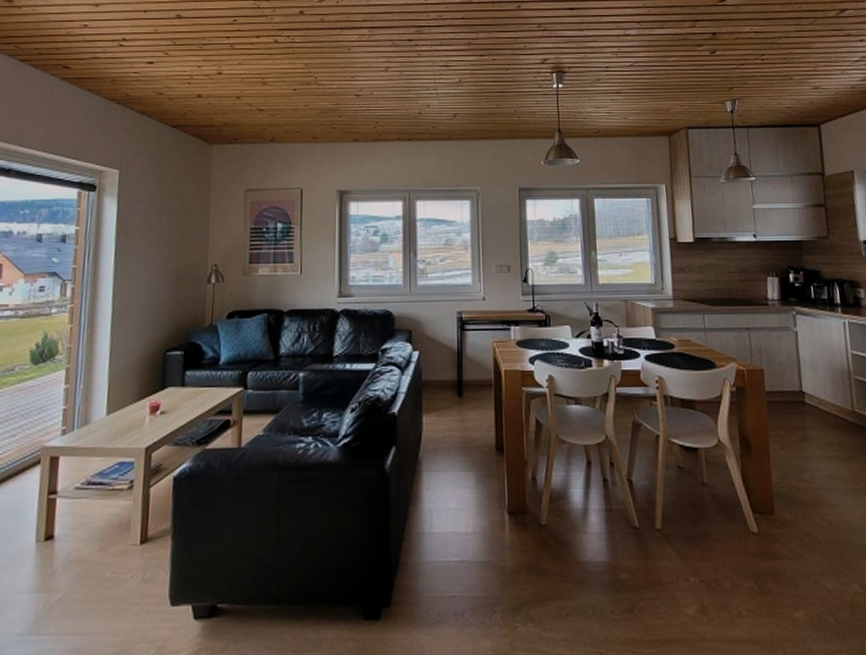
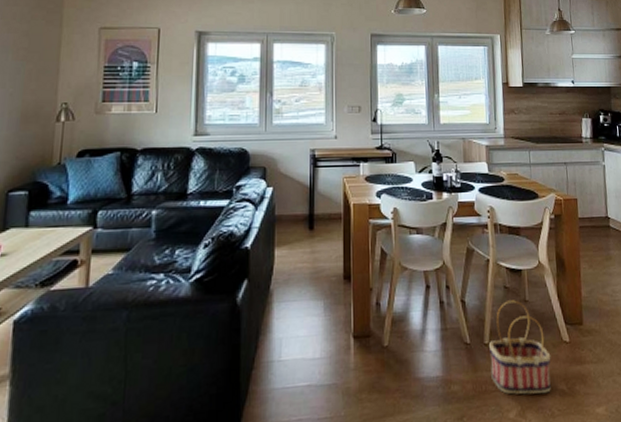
basket: none [660,482,737,590] -> present [488,300,551,395]

